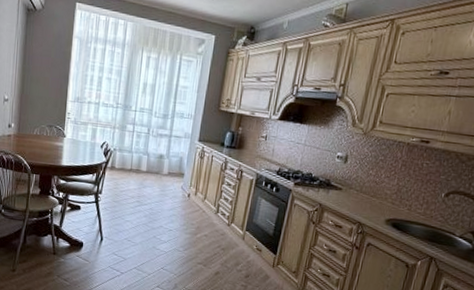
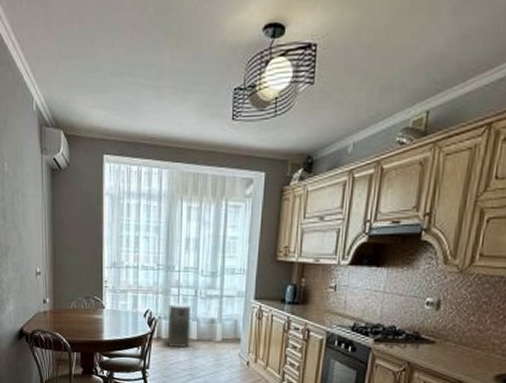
air purifier: none [120,138,143,178] -> present [167,303,190,349]

